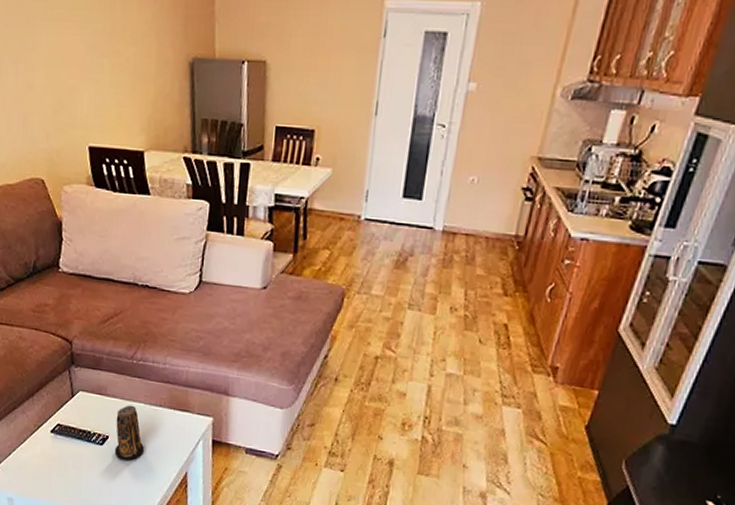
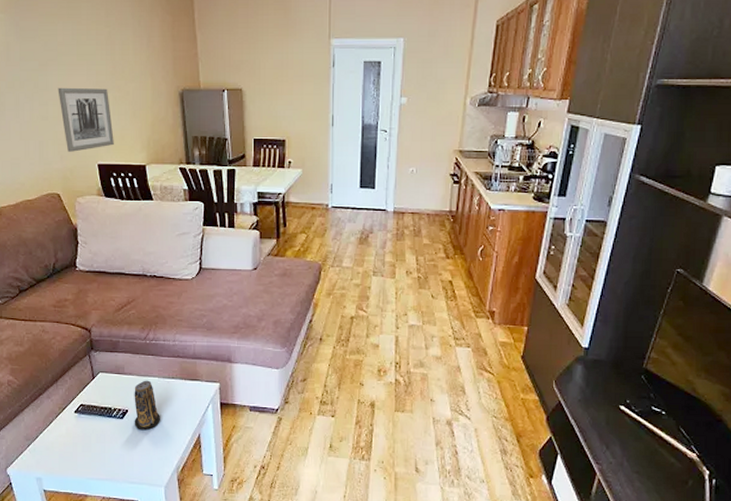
wall art: none [46,49,109,130] -> present [58,87,114,152]

